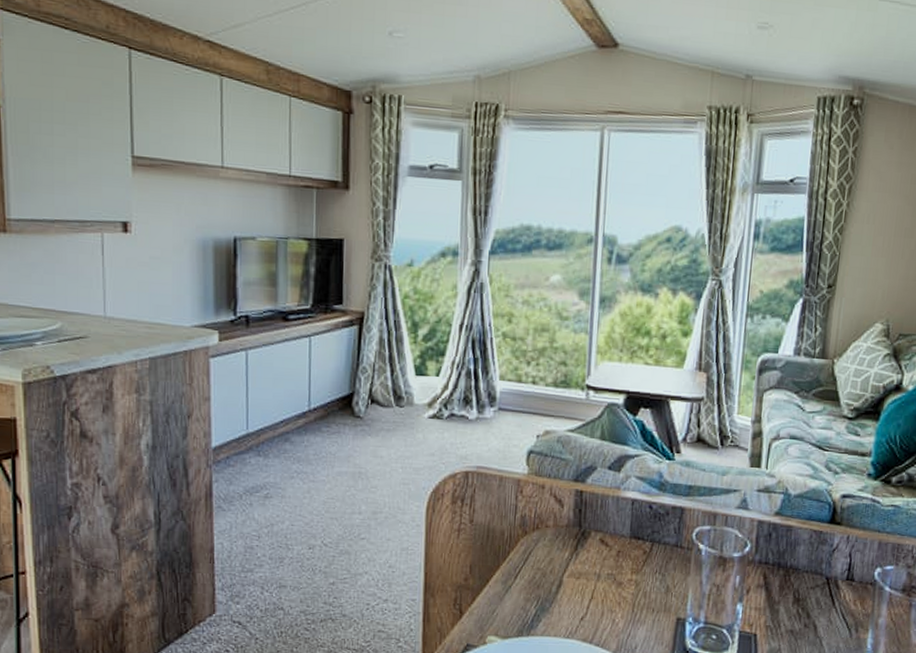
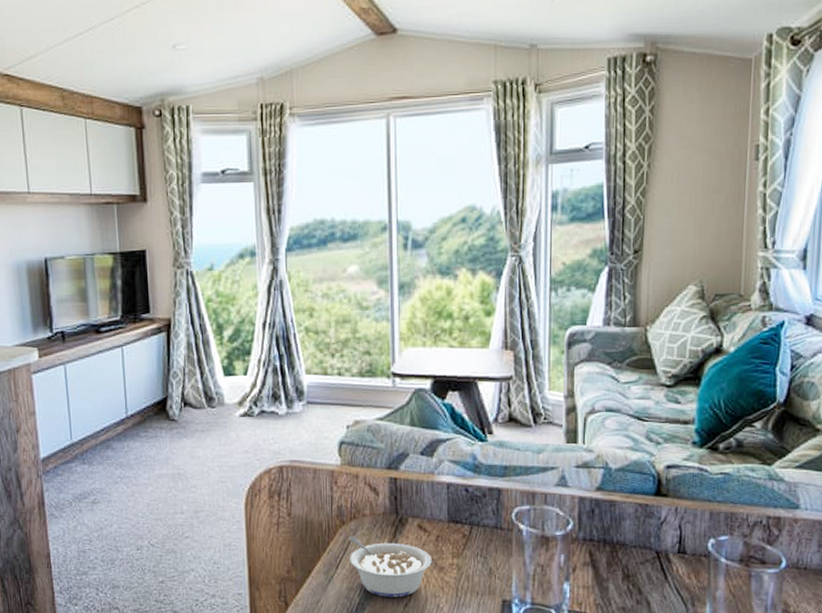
legume: none [529,547,611,611] -> present [348,536,432,597]

